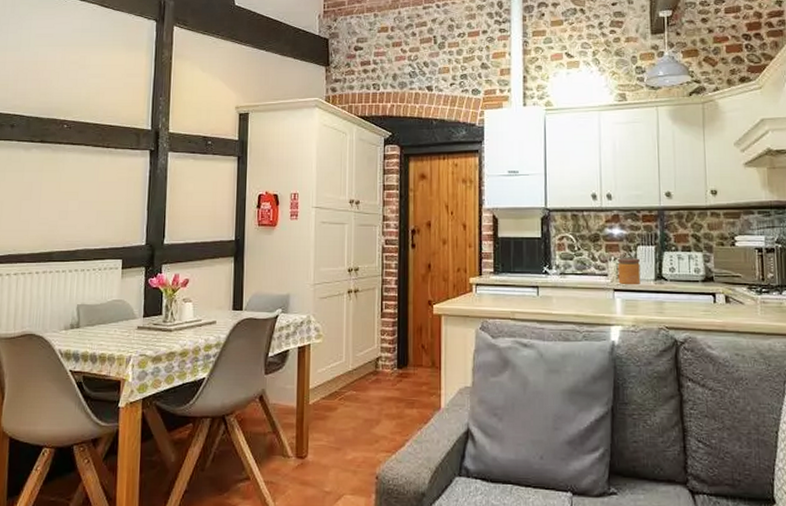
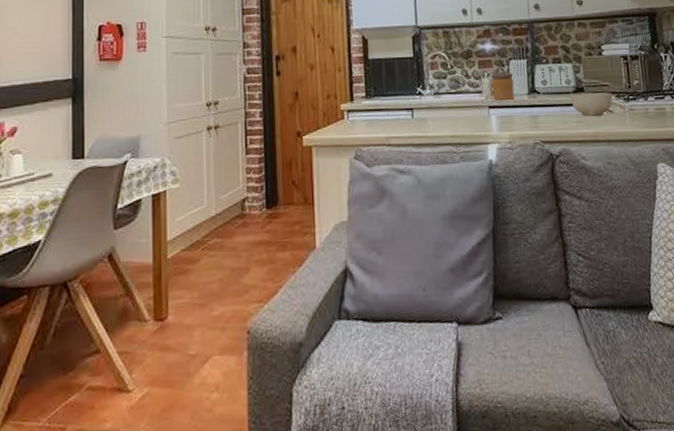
bowl: none [699,282,745,306] -> present [570,92,613,116]

